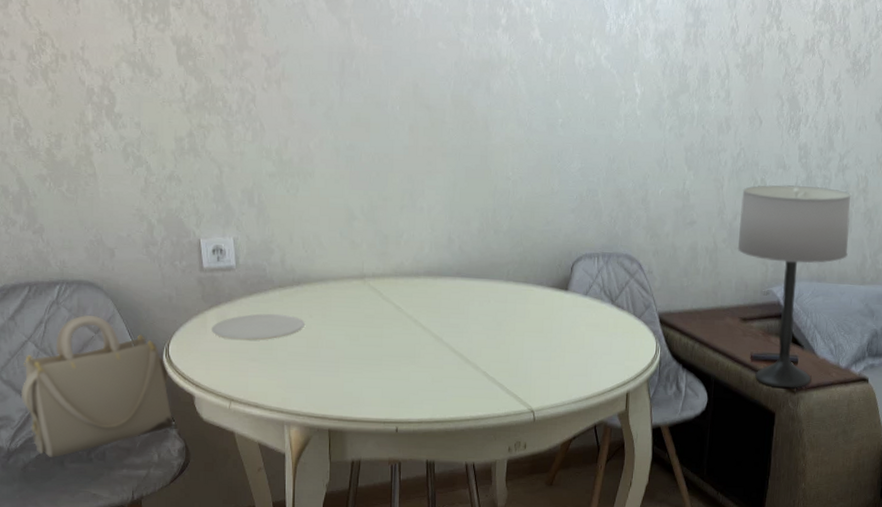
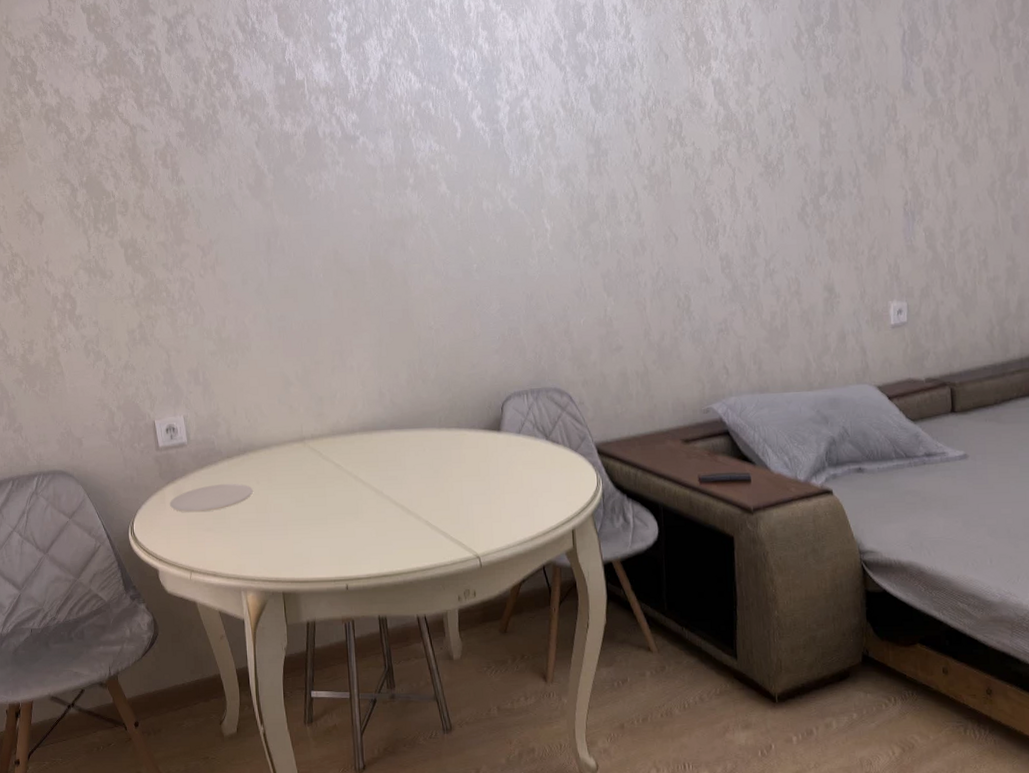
handbag: present [20,314,173,457] -> none [9,501,142,639]
table lamp: present [737,185,852,388] -> none [666,295,789,509]

